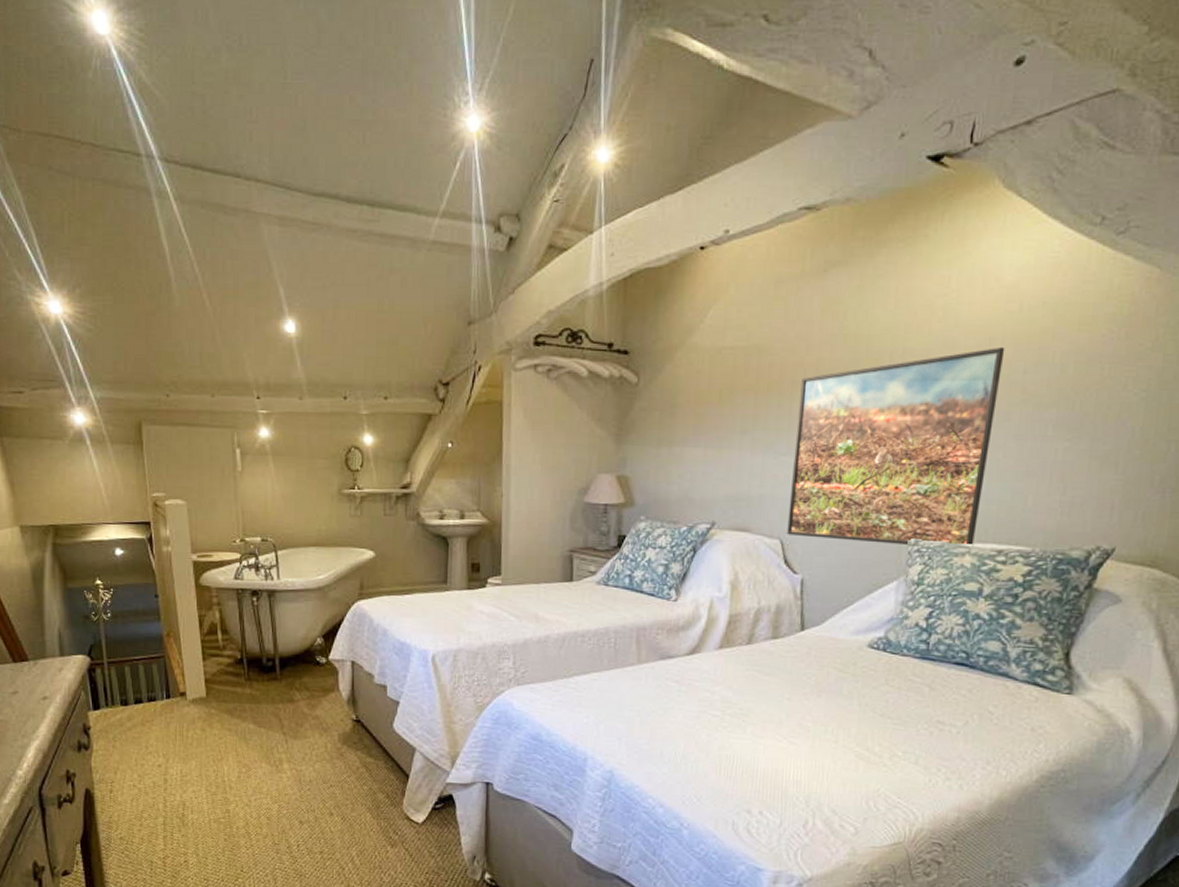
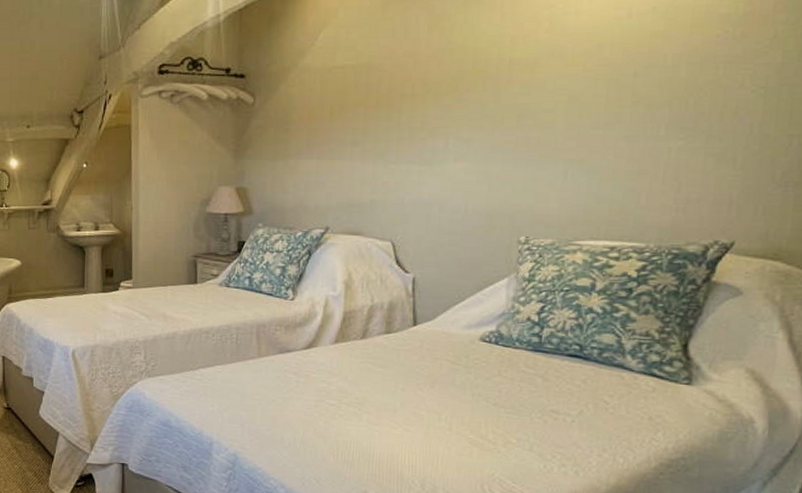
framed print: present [787,346,1005,547] -> none [398,52,614,245]

